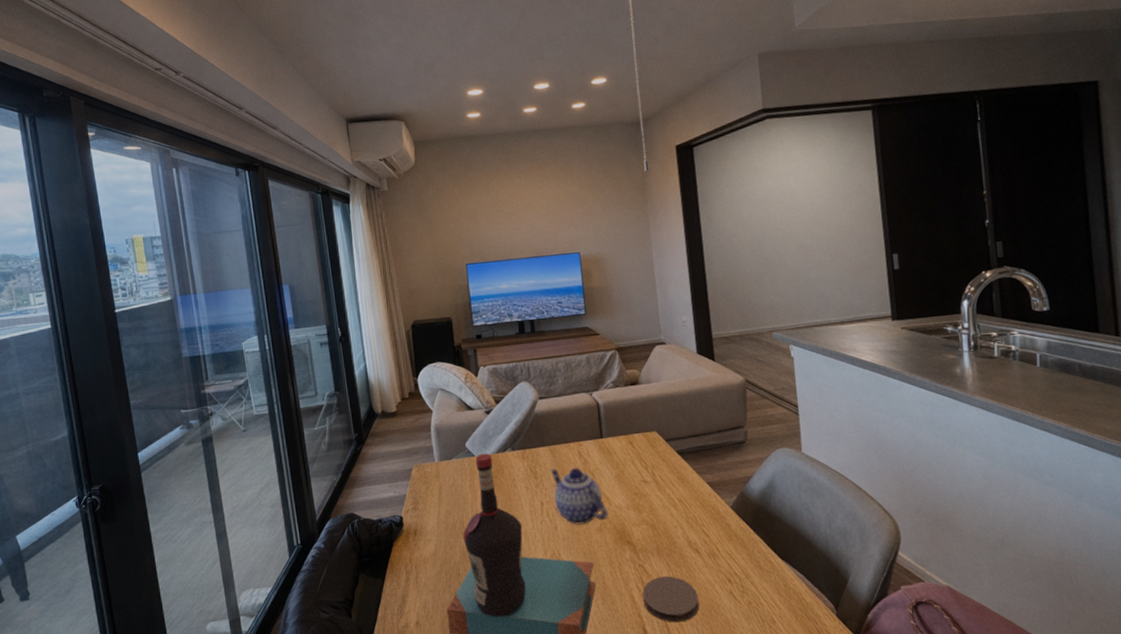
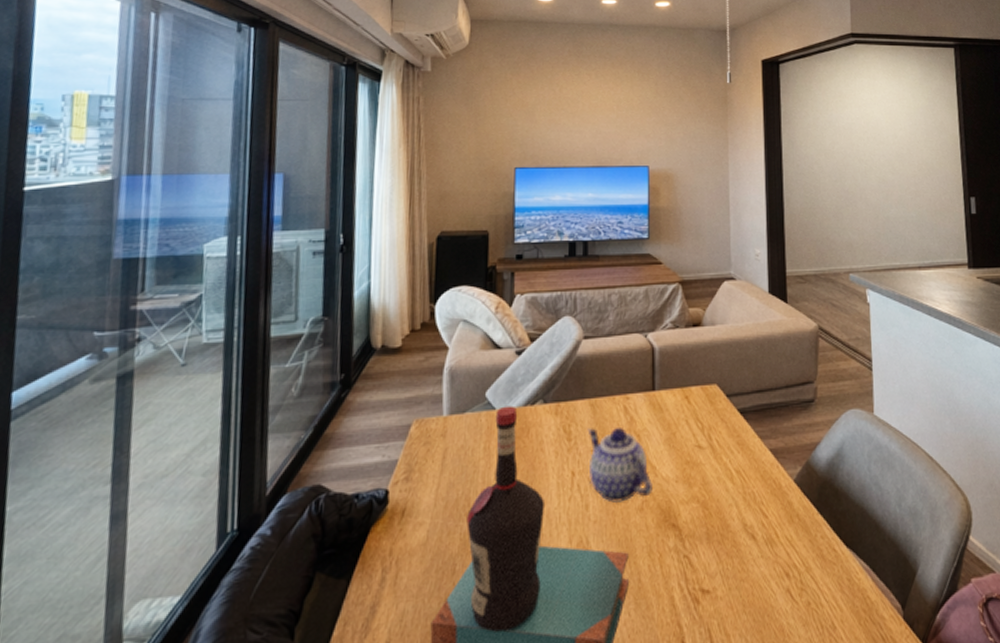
coaster: present [642,576,699,623] -> none [685,570,751,633]

